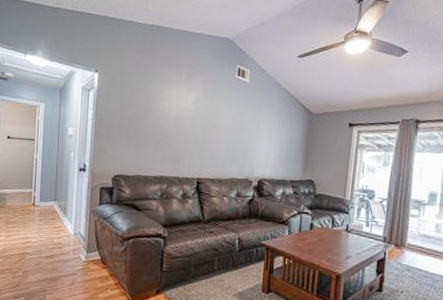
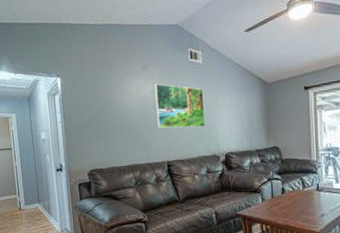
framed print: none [193,95,246,149] -> present [154,83,206,128]

